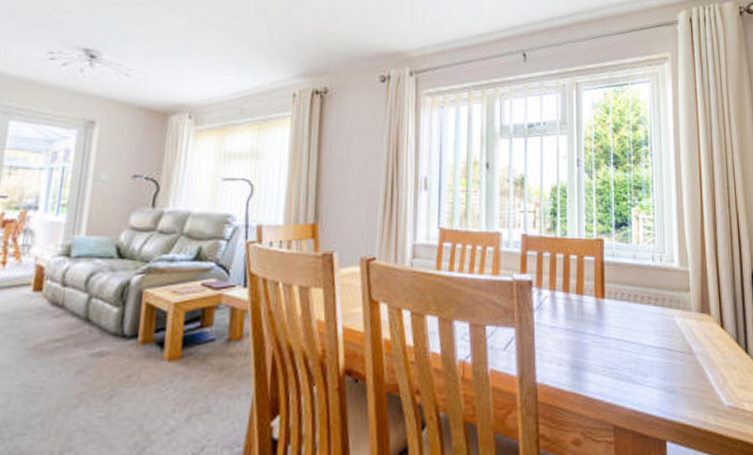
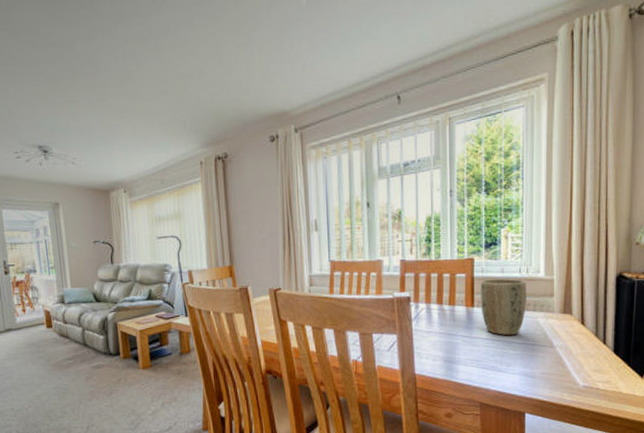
plant pot: none [611,265,662,337] -> present [481,278,527,336]

